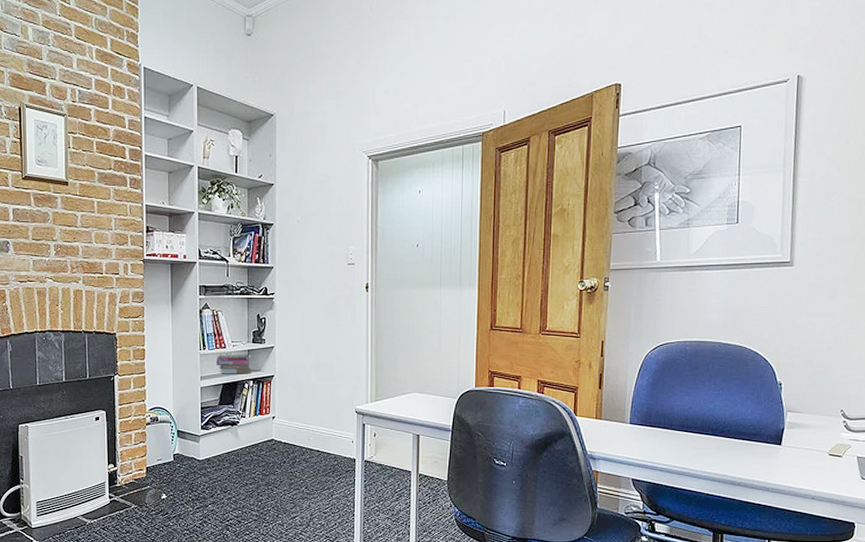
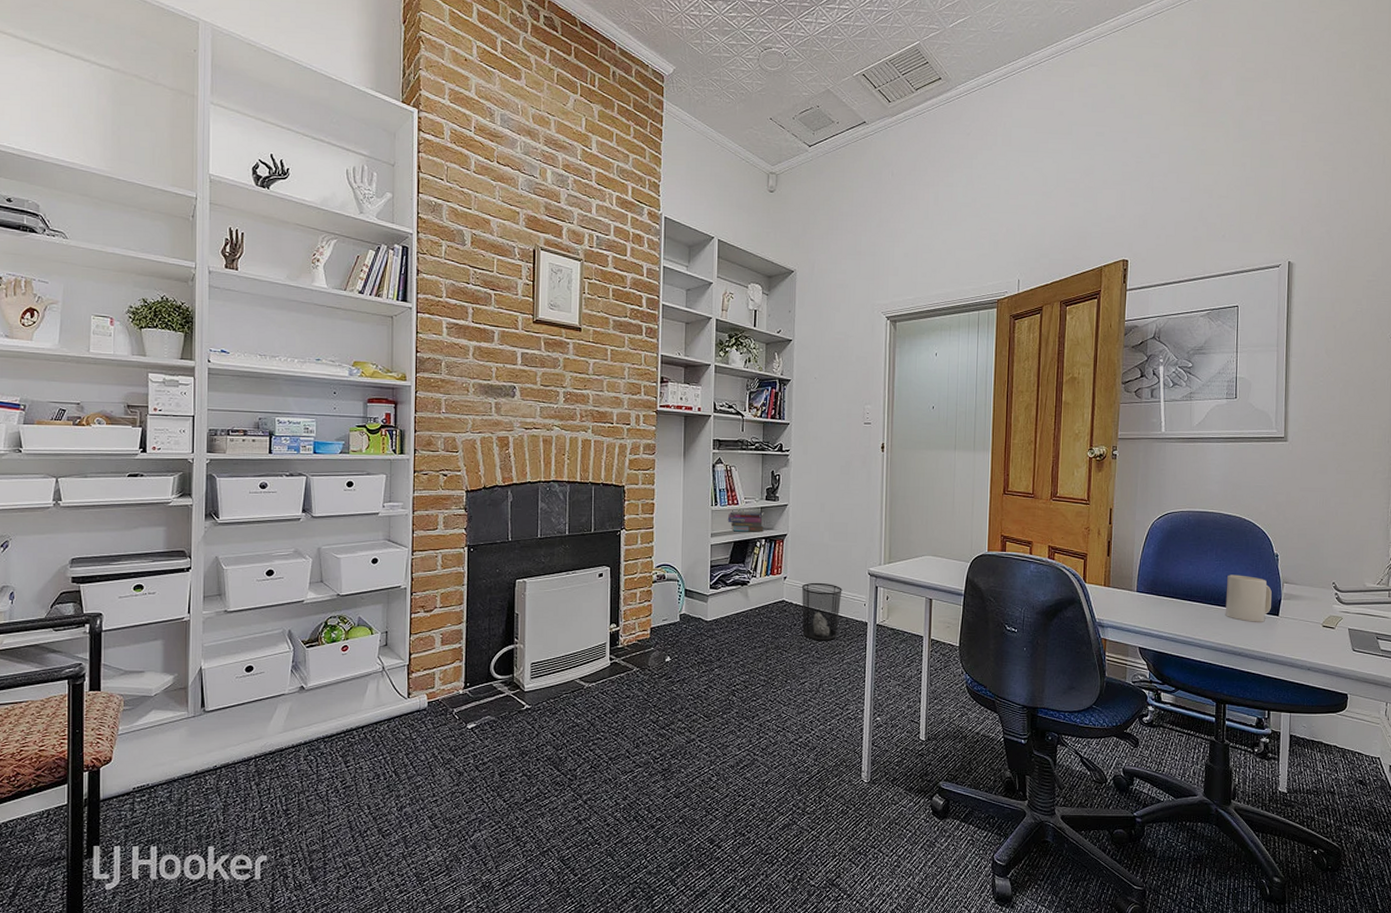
waste bin: none [289,421,330,478] -> present [801,582,842,641]
mug: none [723,404,774,453] -> present [1225,574,1272,623]

